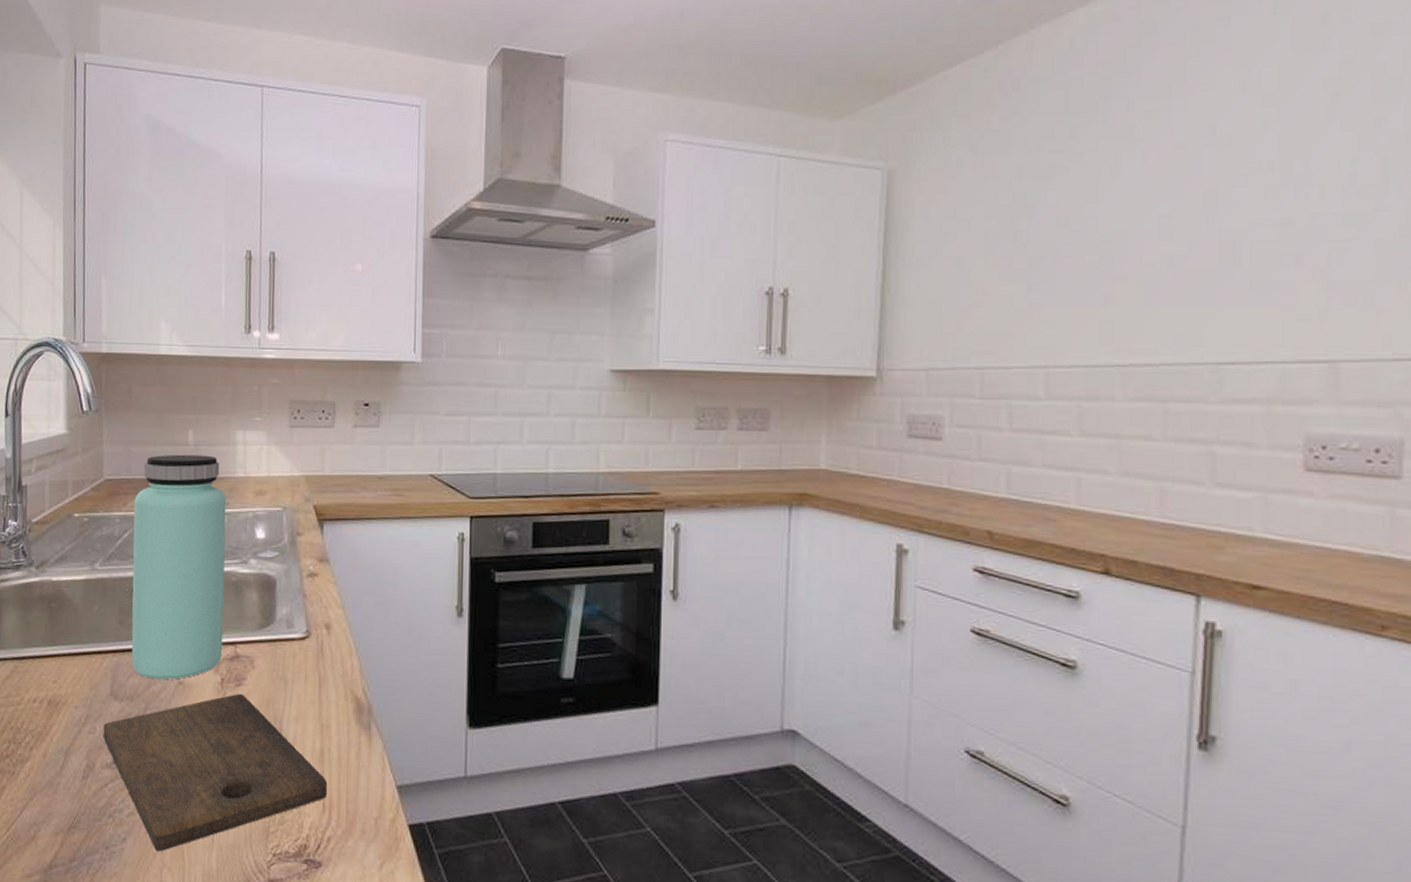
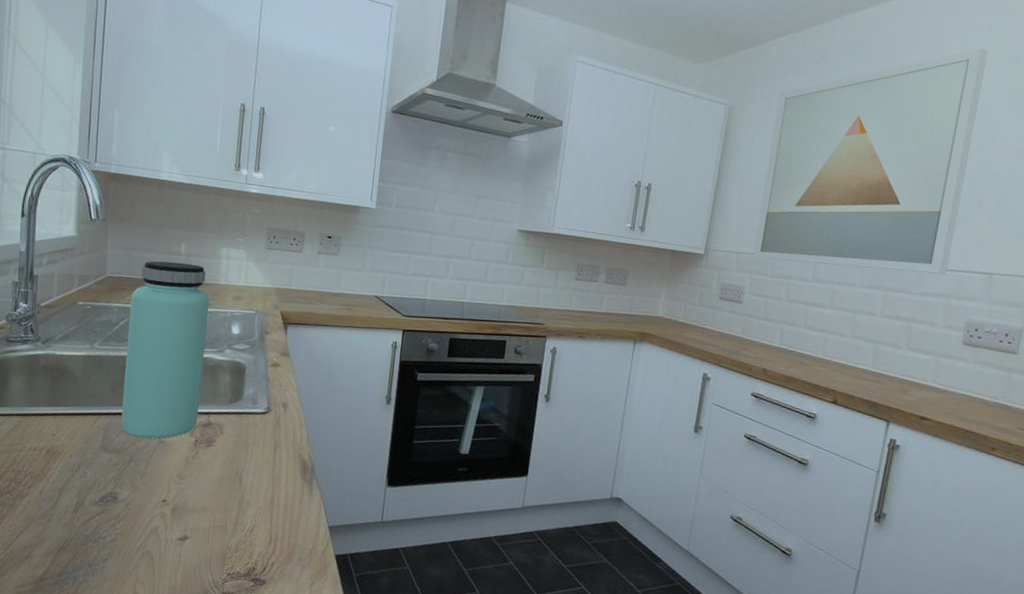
cutting board: present [103,693,328,852] -> none [92,452,275,570]
wall art: none [949,38,1275,375] -> present [752,48,988,275]

